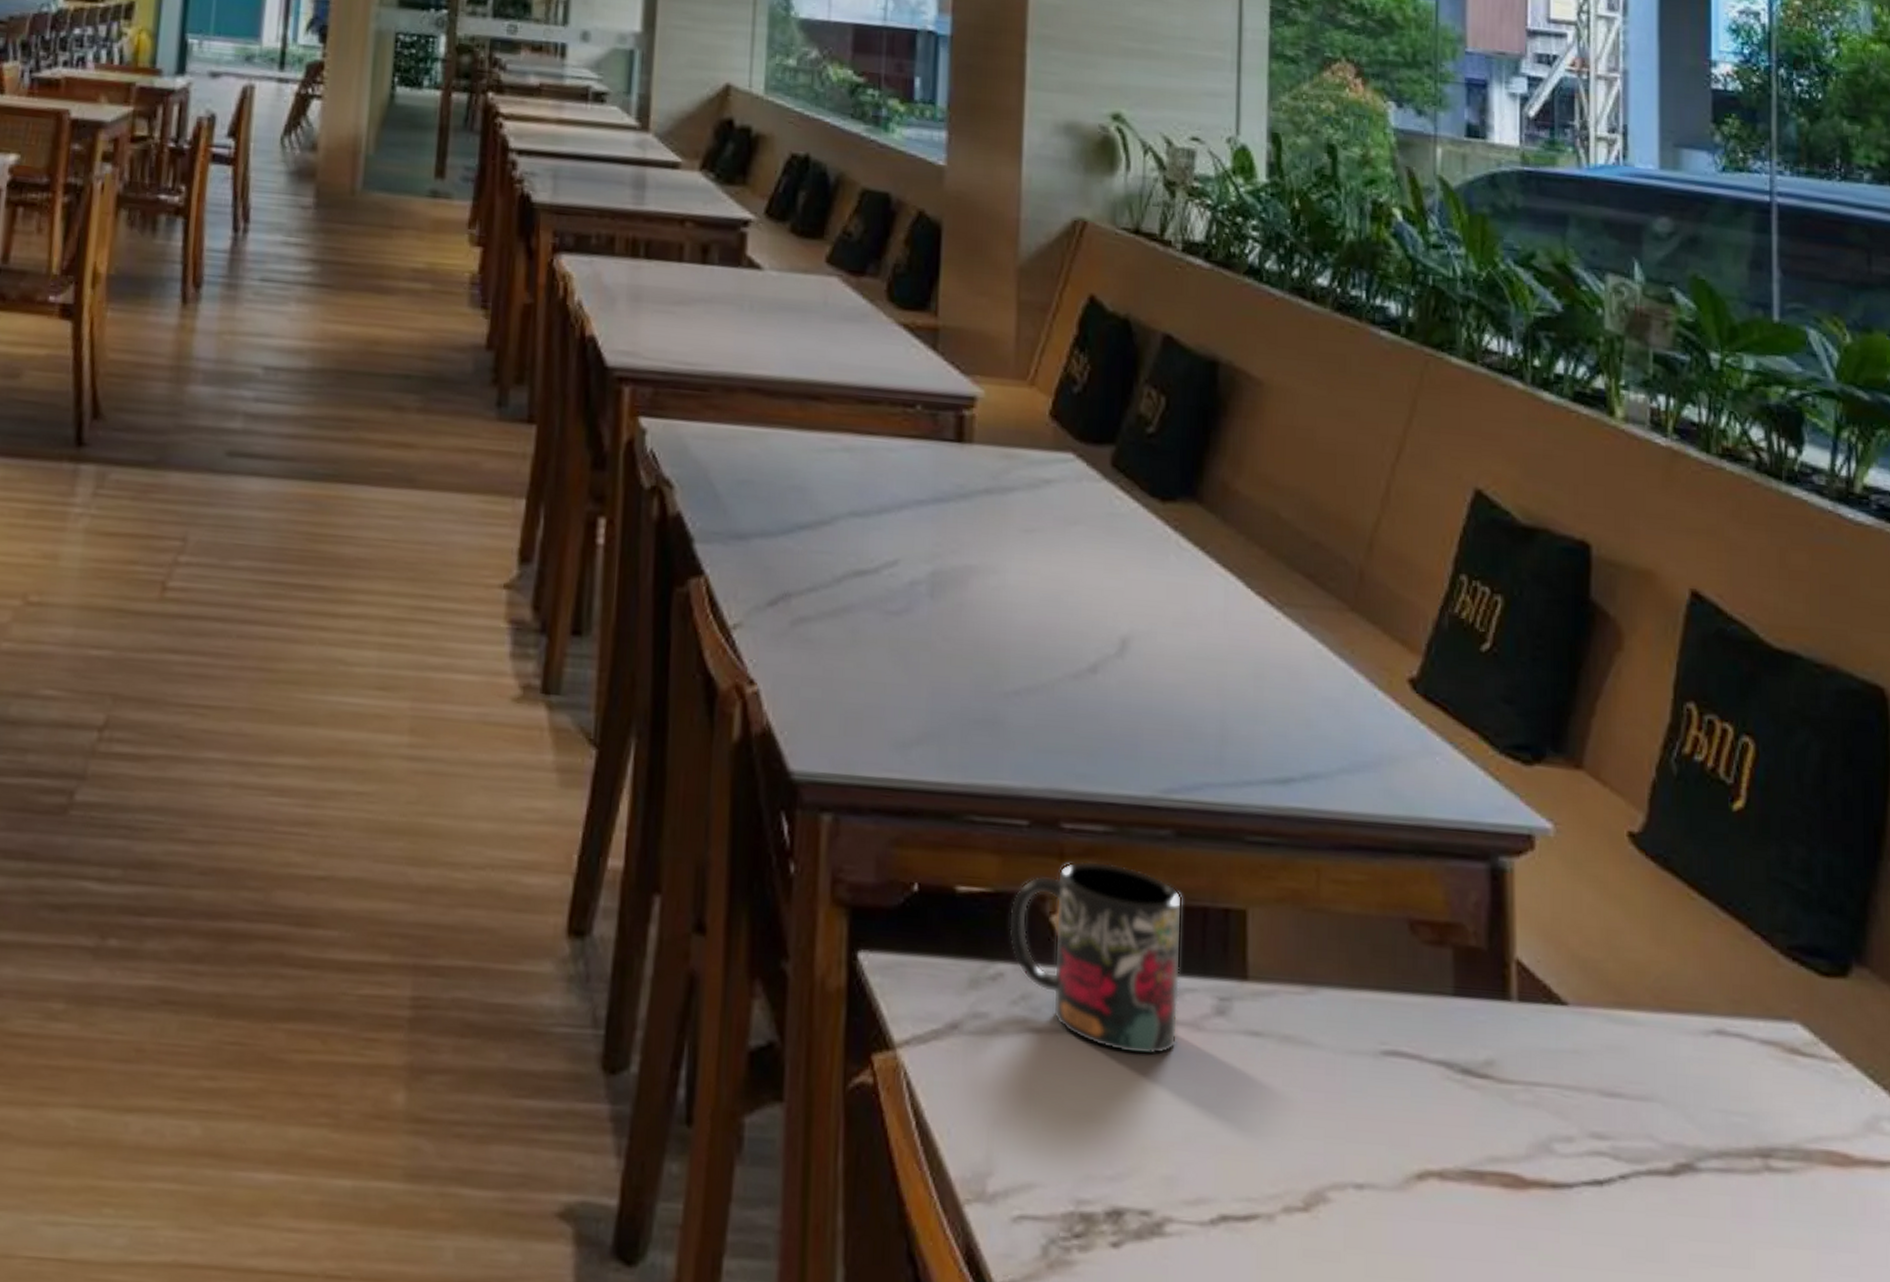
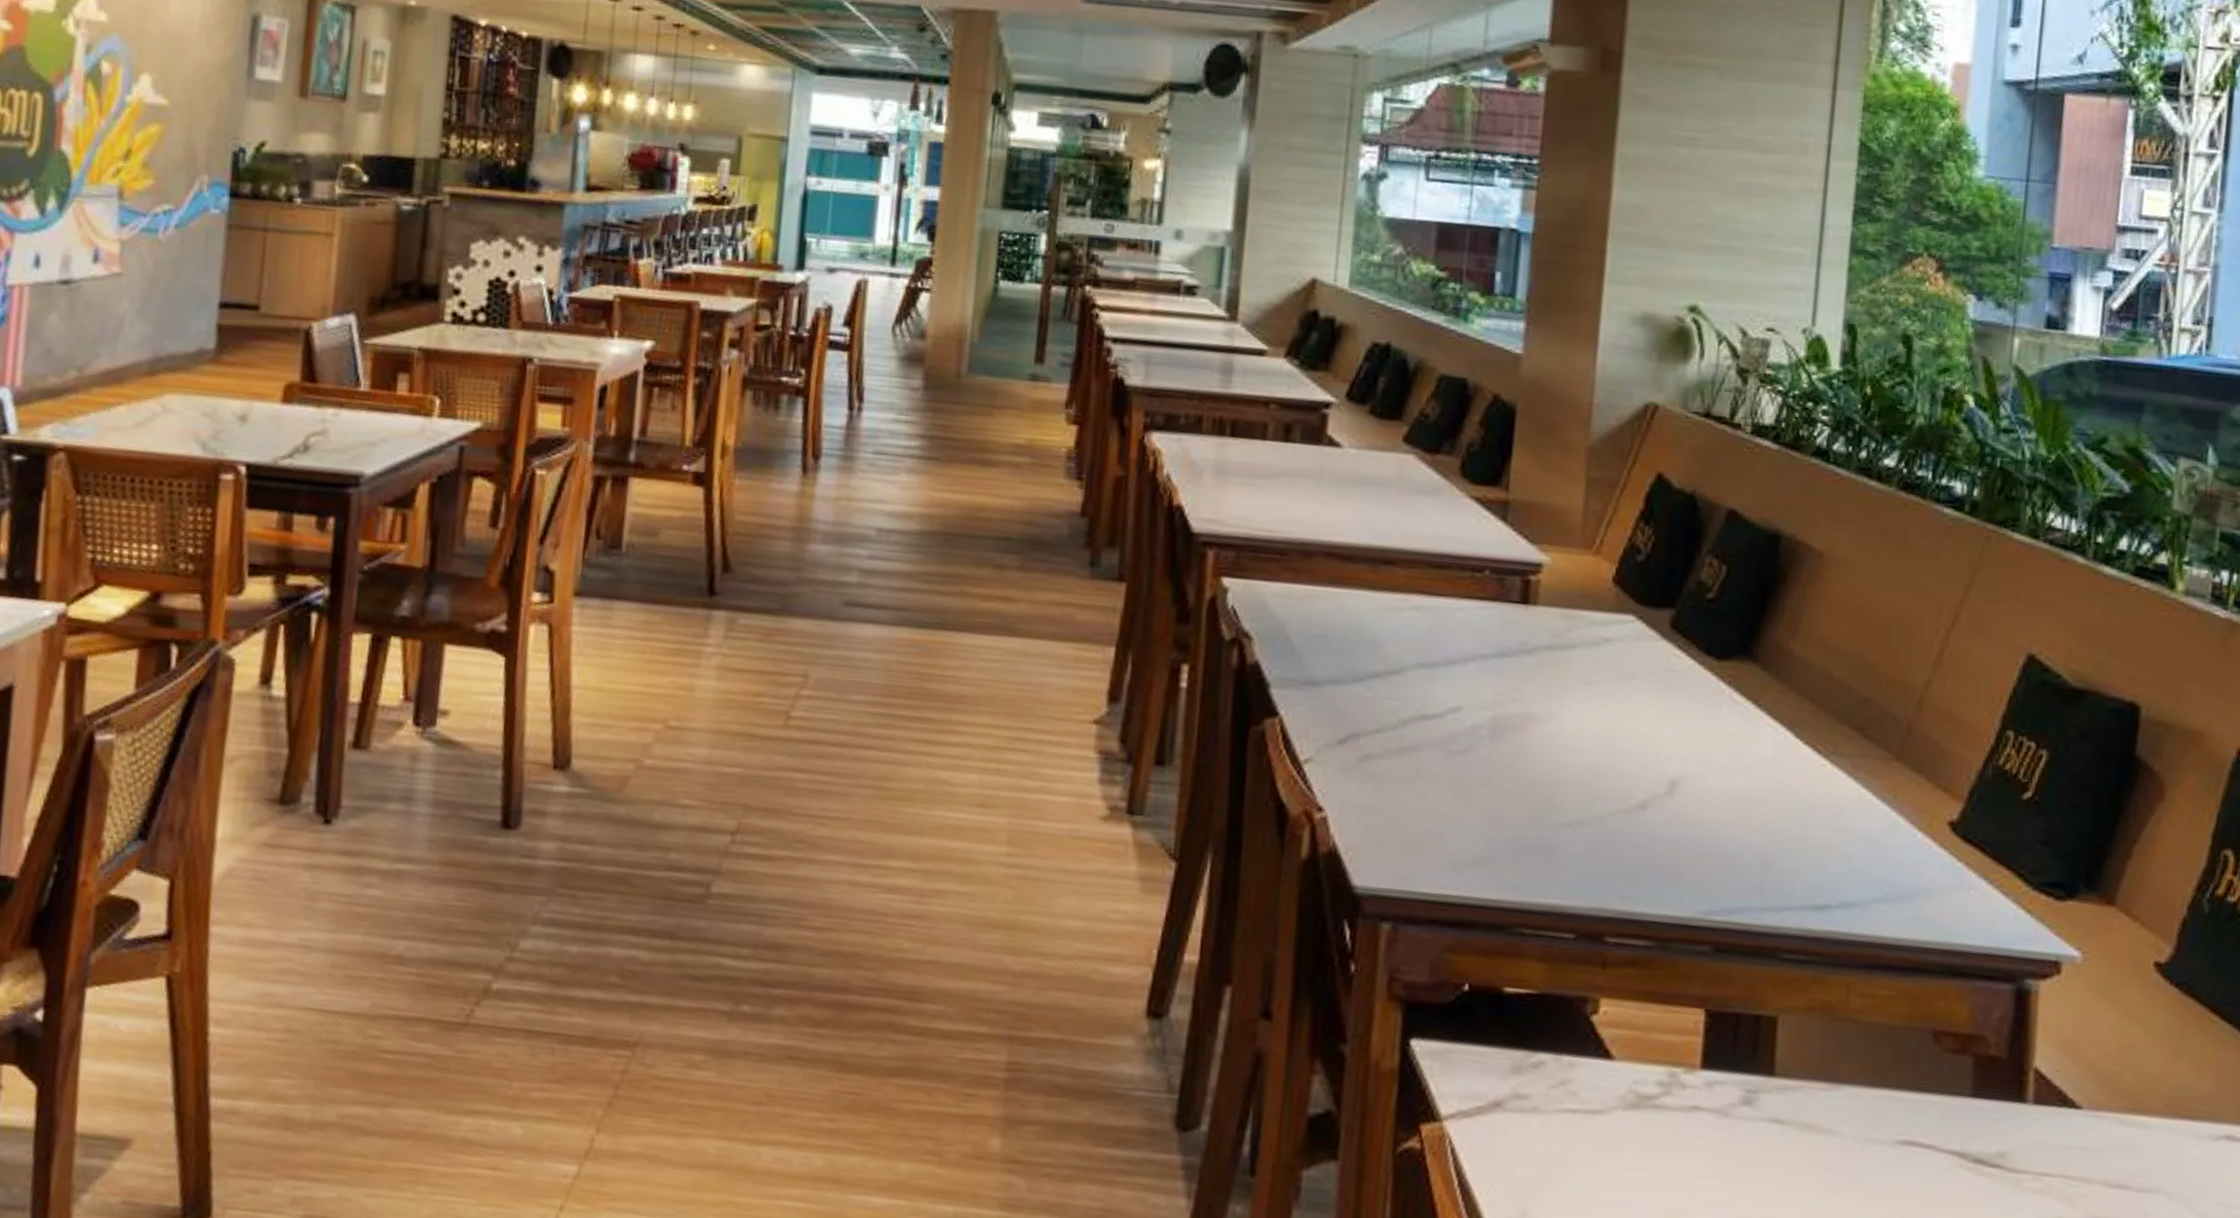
mug: present [1008,860,1183,1056] -> none [1551,969,1717,1136]

